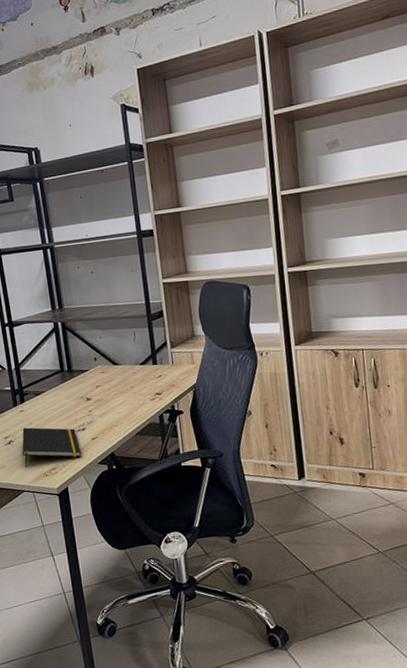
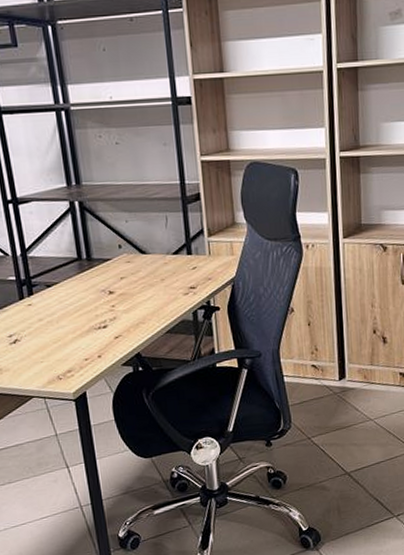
notepad: present [22,427,82,467] -> none [30,324,103,370]

